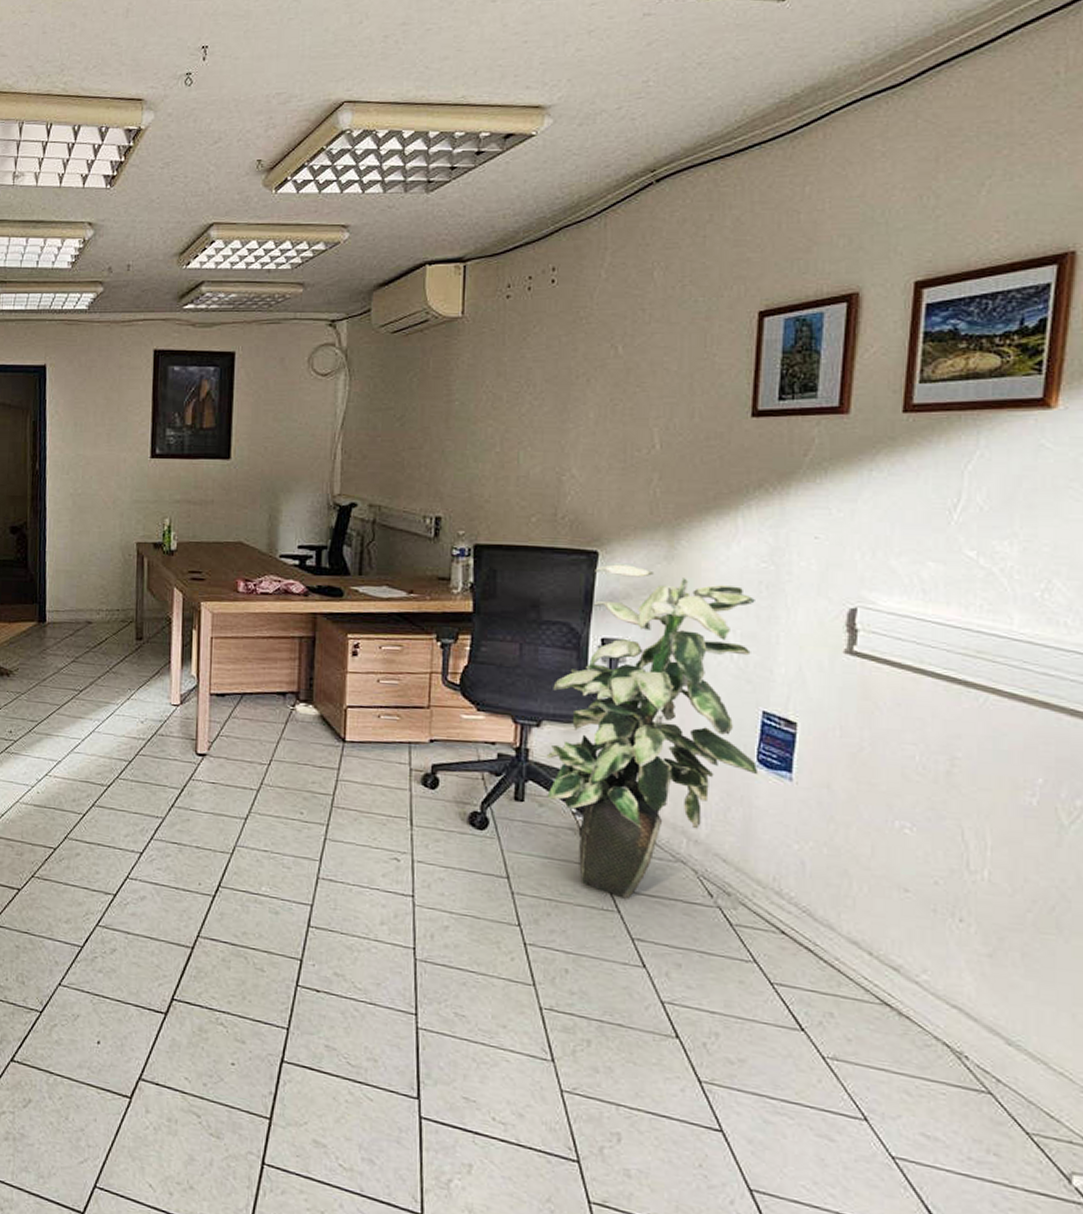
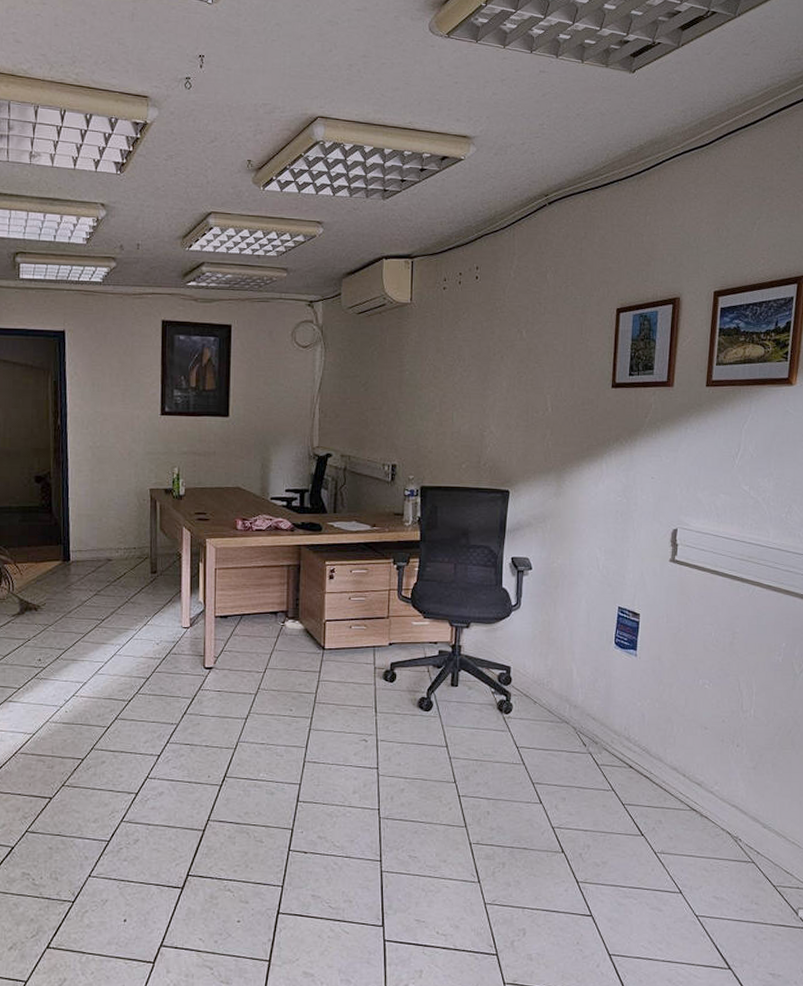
indoor plant: present [546,564,759,899] -> none [474,500,616,754]

